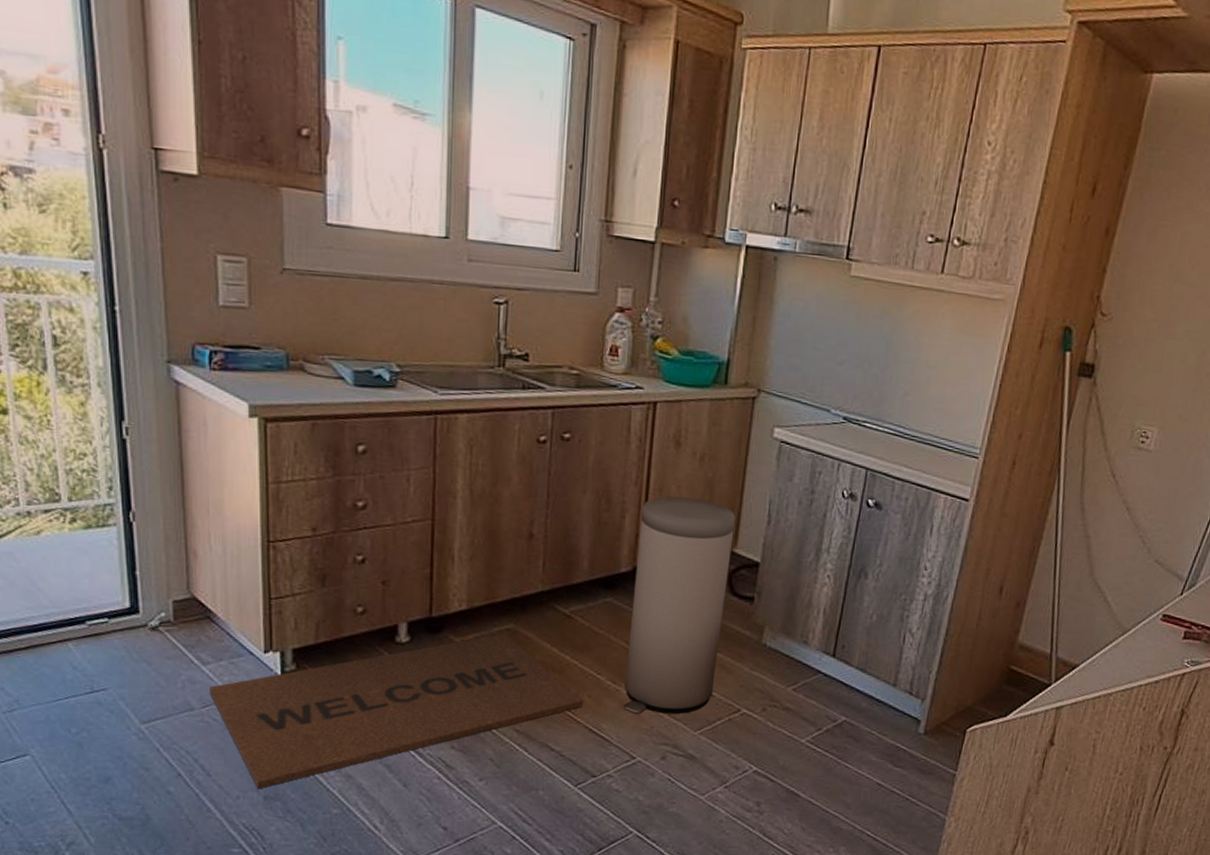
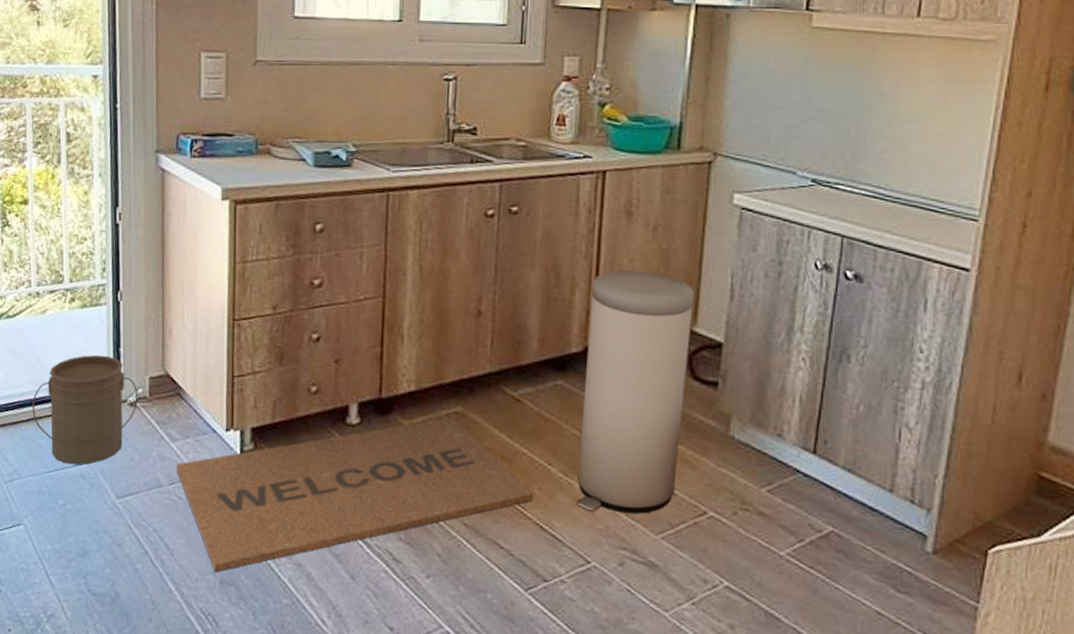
bucket: none [30,578,161,692] -> present [32,354,138,465]

